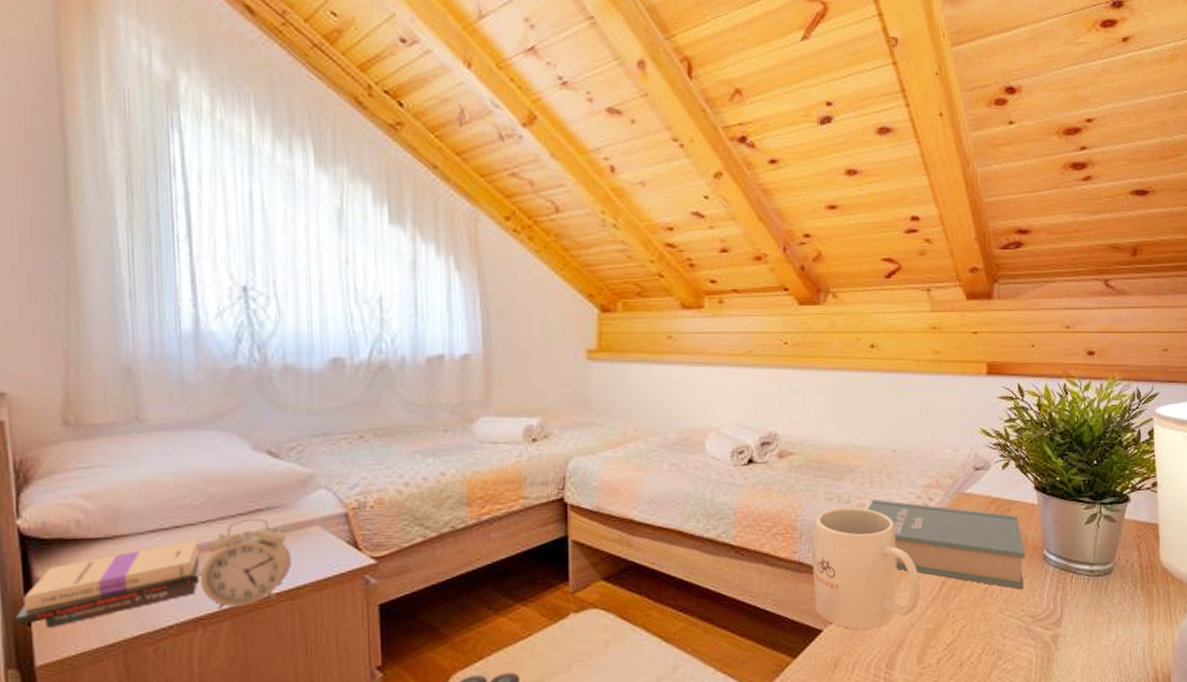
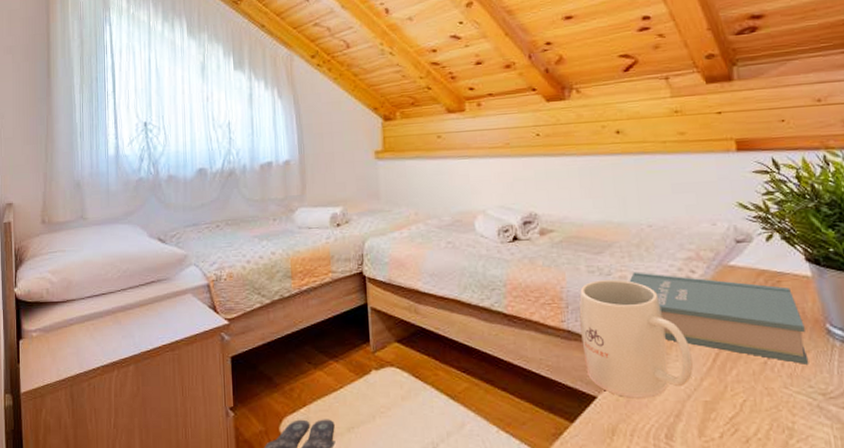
books: present [15,539,201,629] -> none [11,303,117,366]
alarm clock: present [199,518,292,611] -> none [116,288,174,357]

